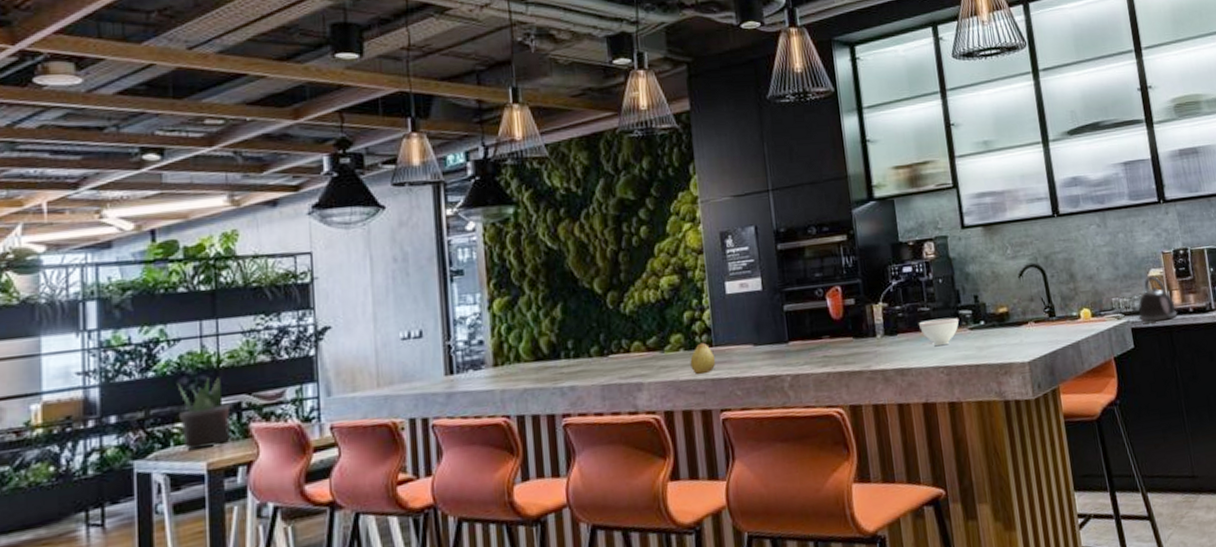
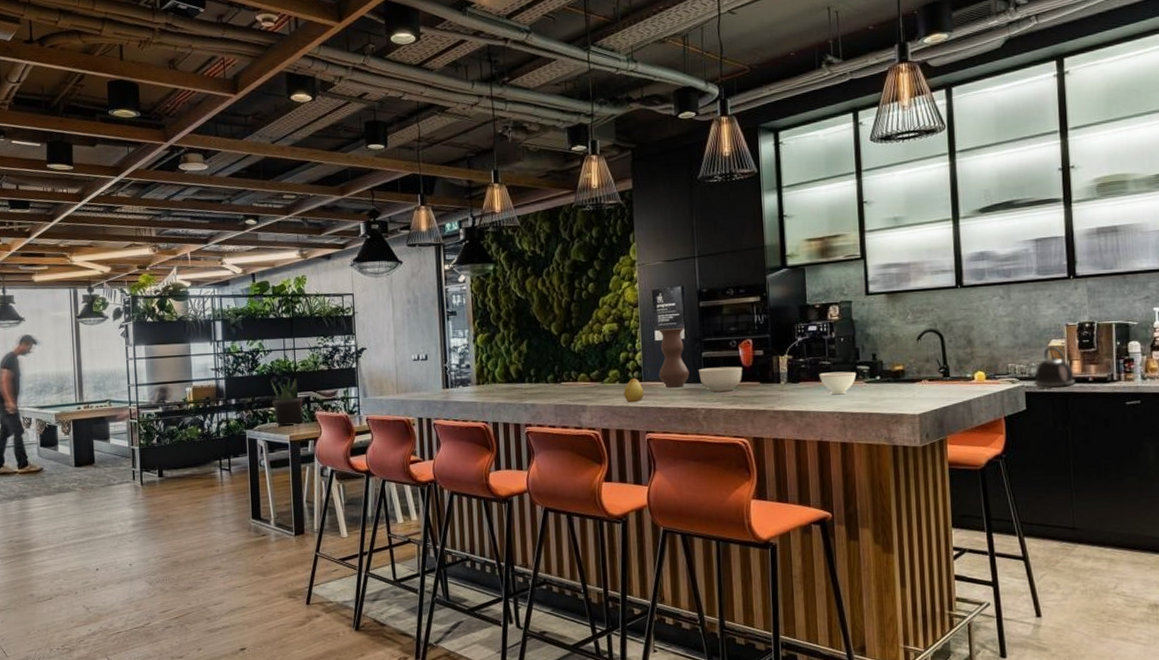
vase: none [729,277,770,352] -> present [658,328,690,388]
bowl: none [779,319,833,353] -> present [698,366,743,392]

